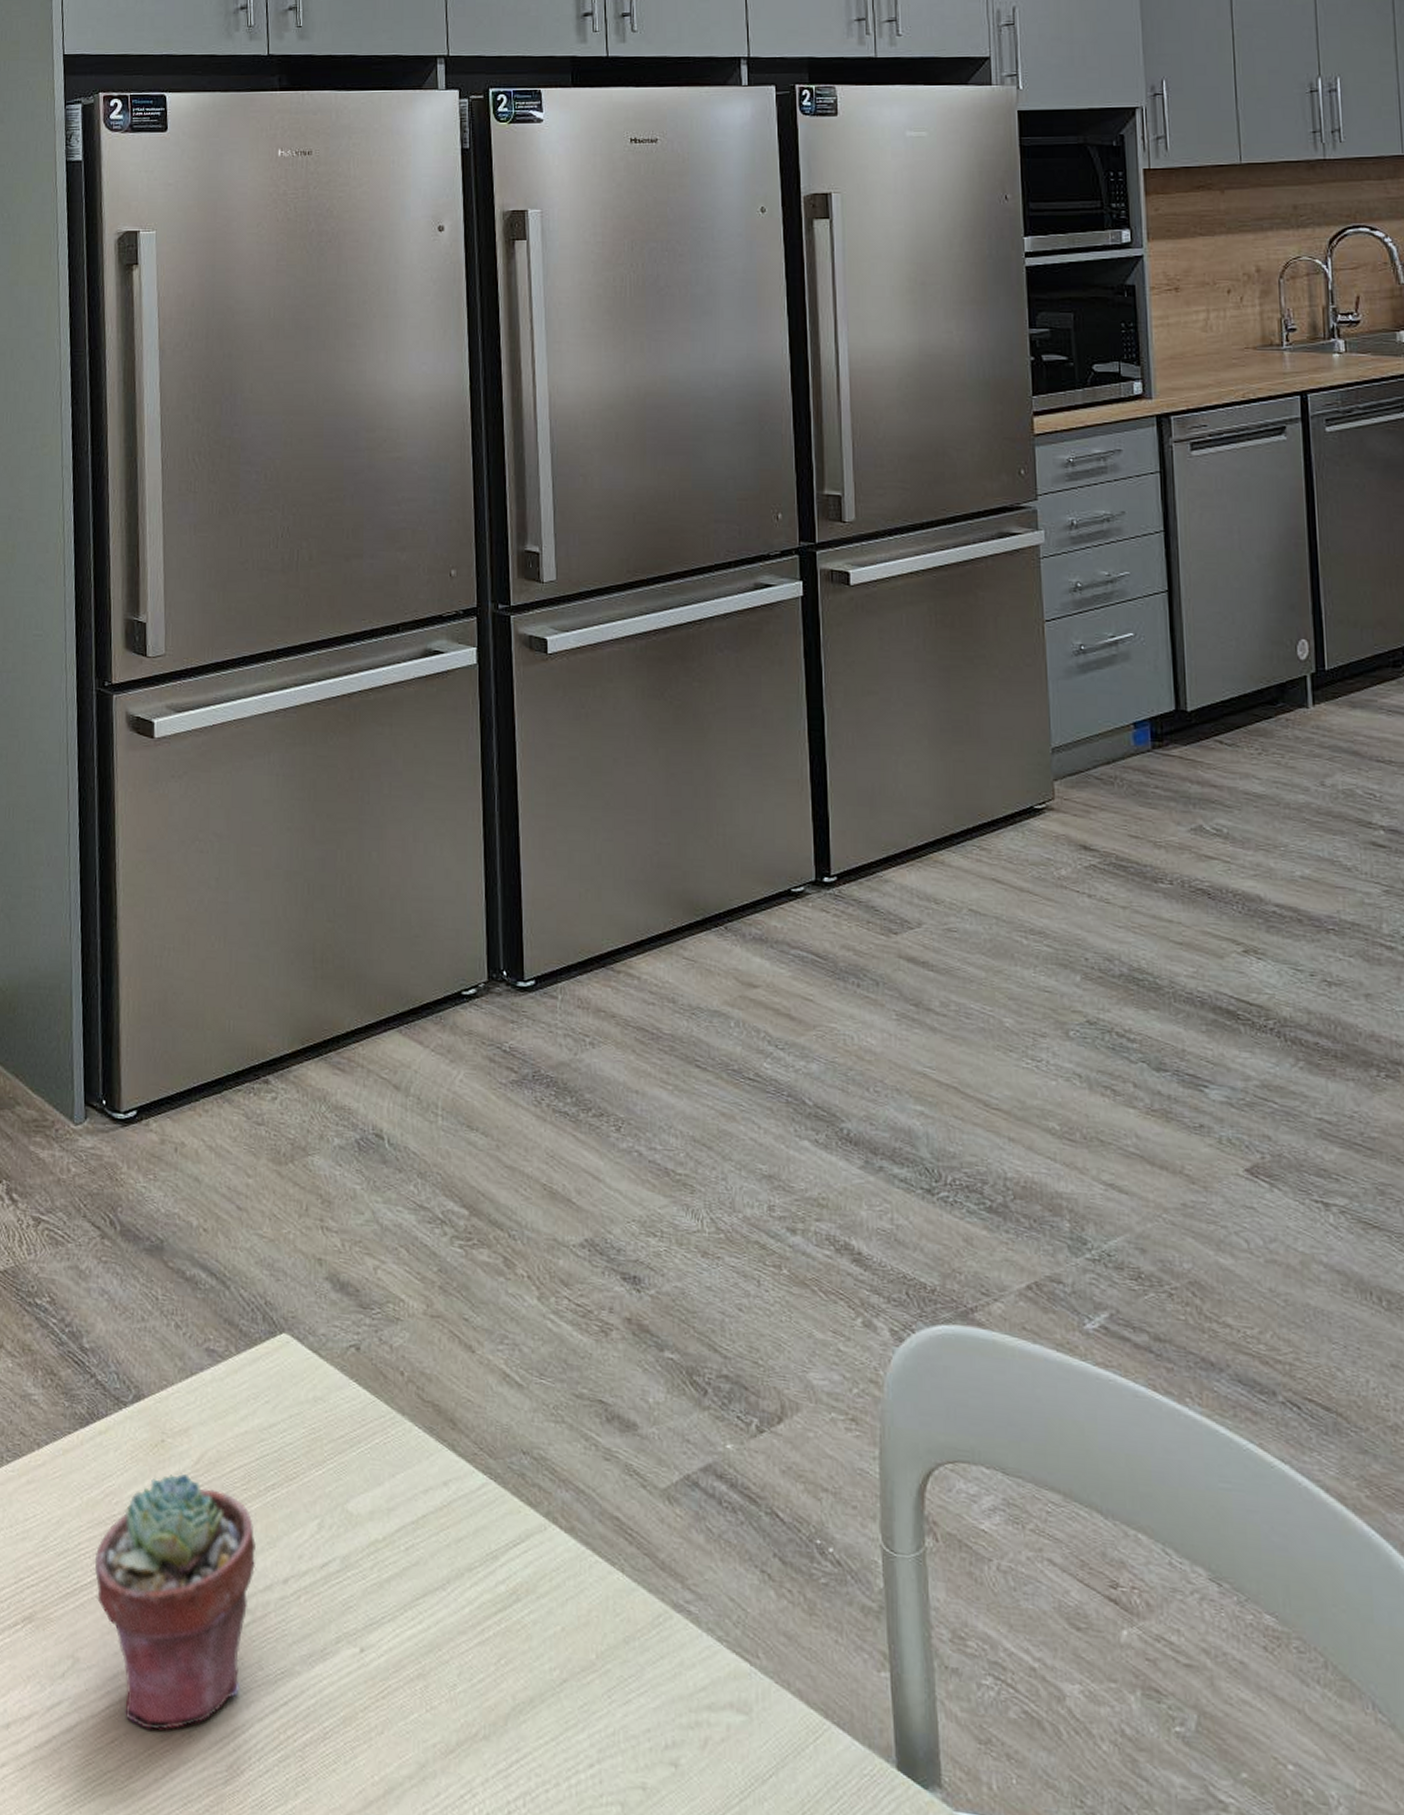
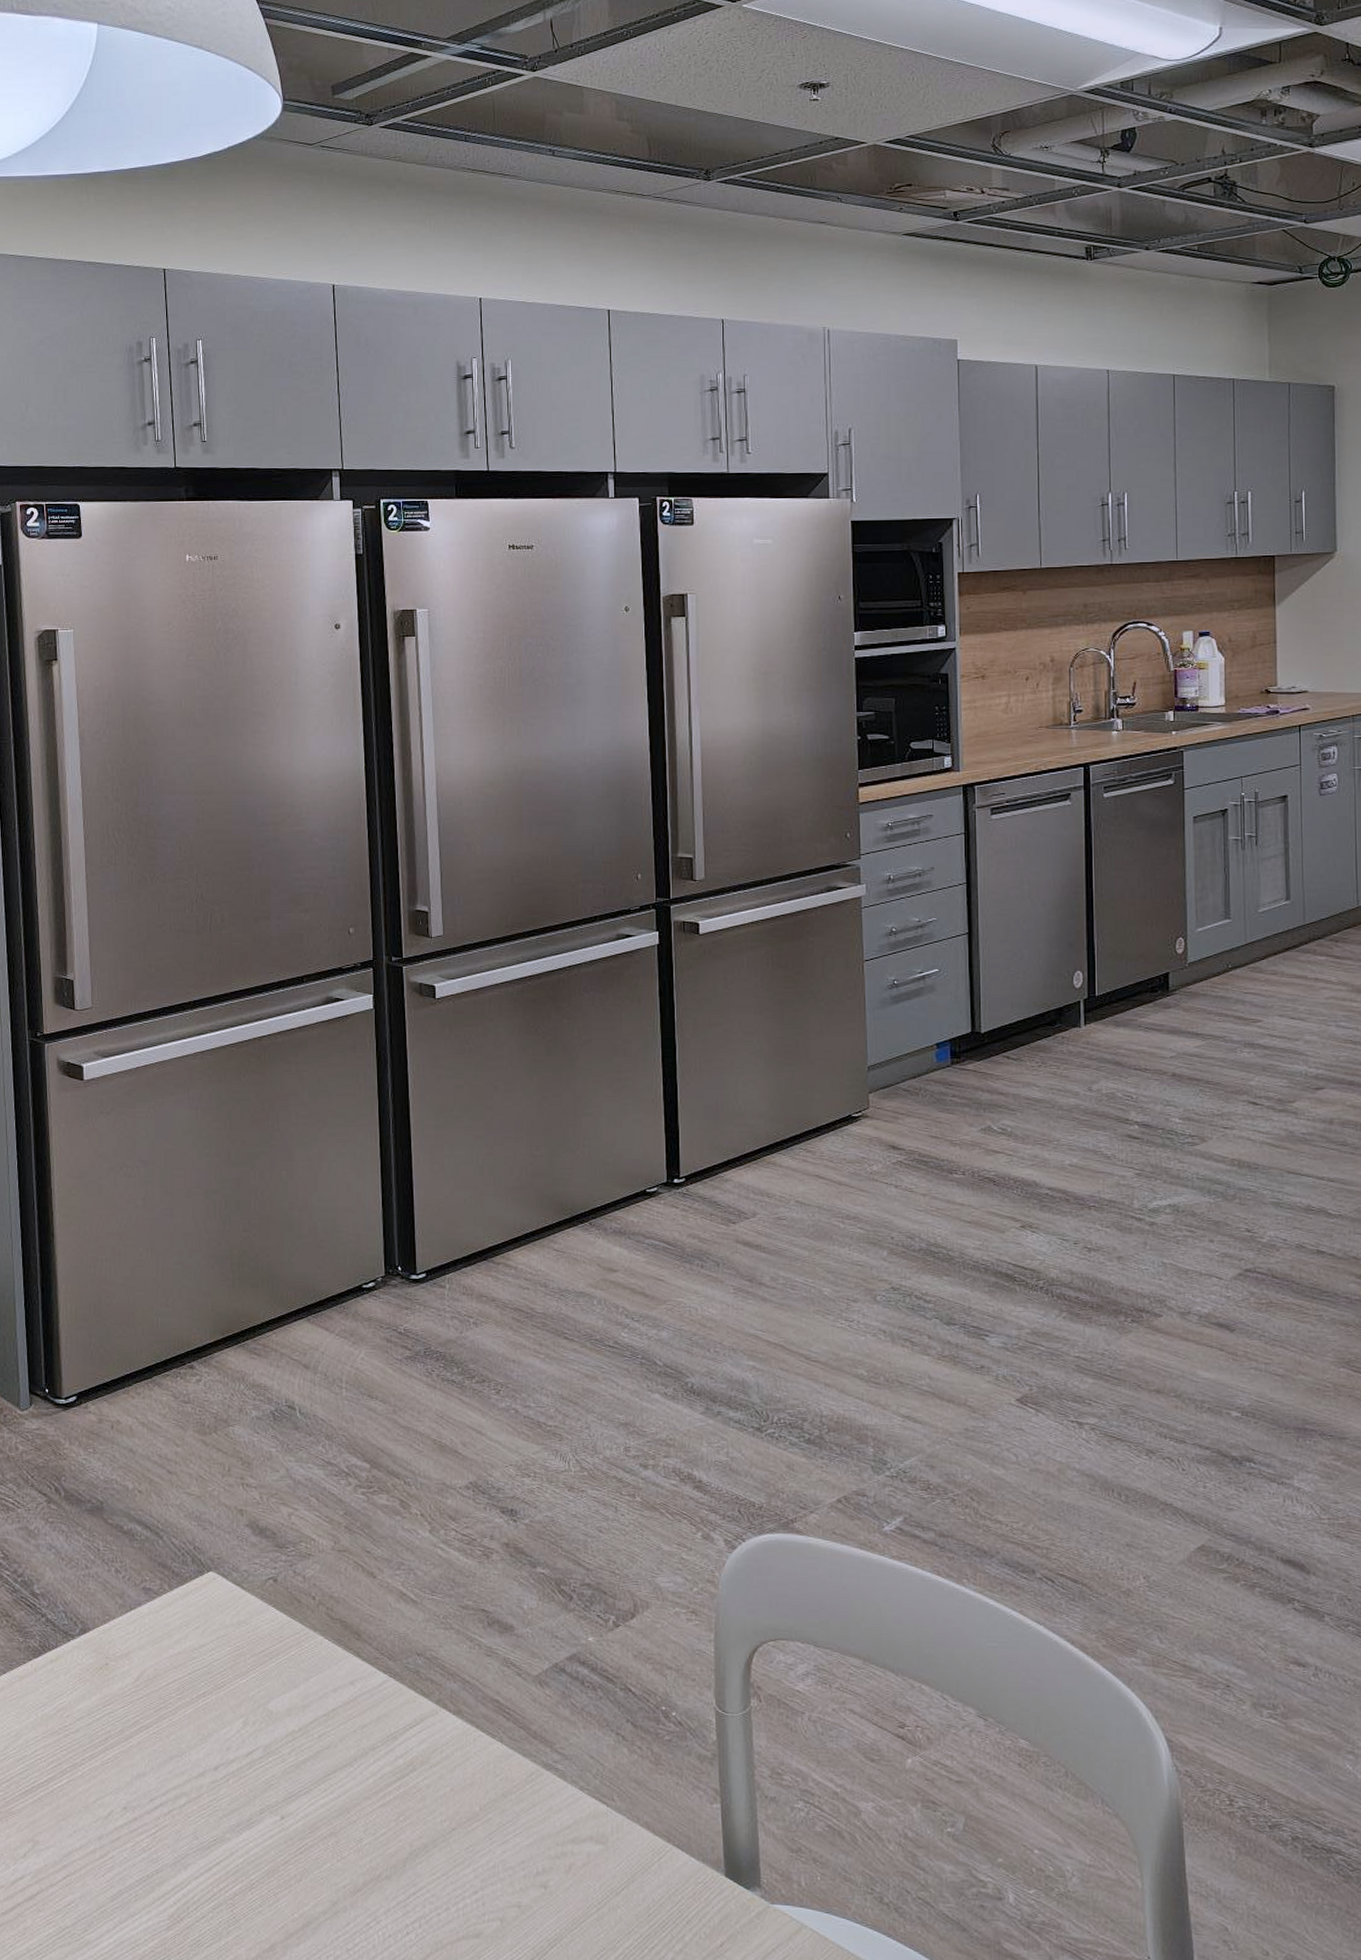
potted succulent: present [94,1473,256,1731] -> none [49,1689,190,1893]

